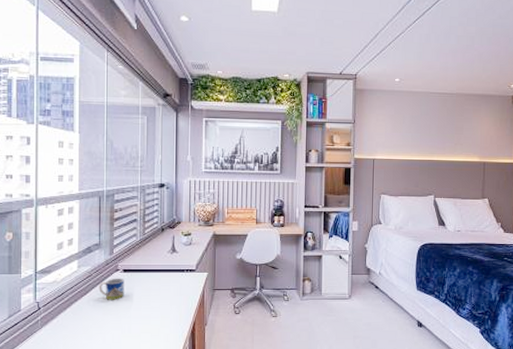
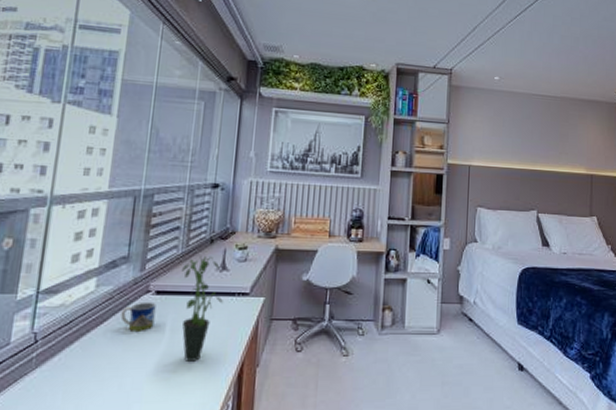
potted plant: none [140,241,175,322] -> present [181,255,223,361]

